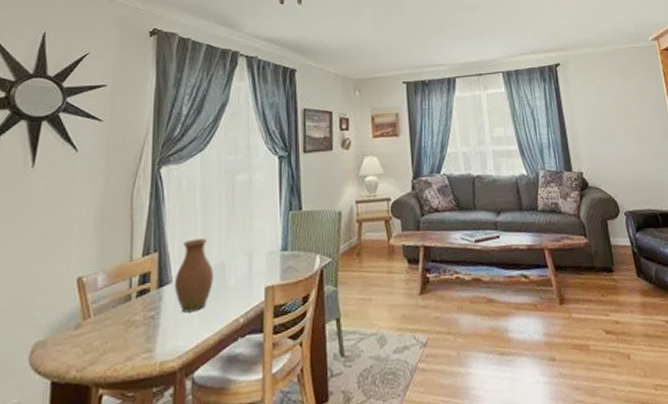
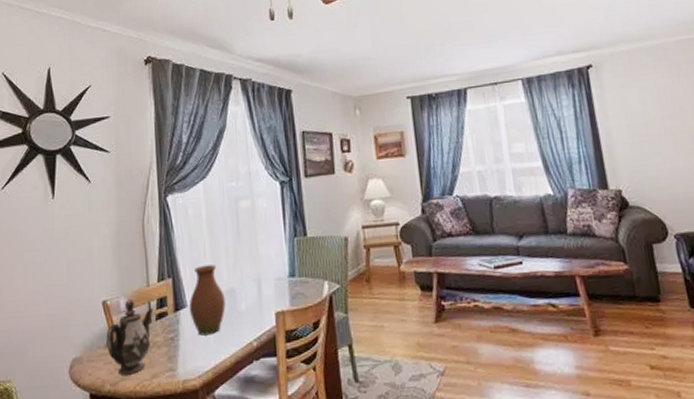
teapot: none [77,275,135,359] -> present [106,299,154,375]

